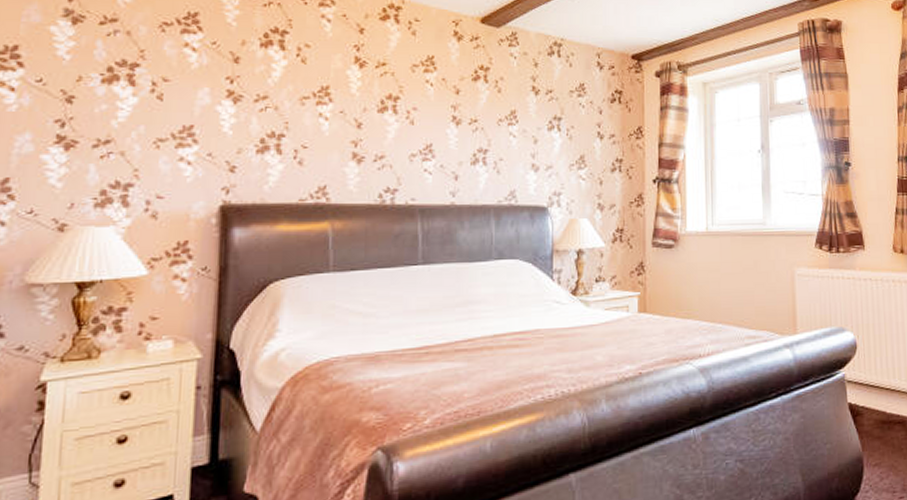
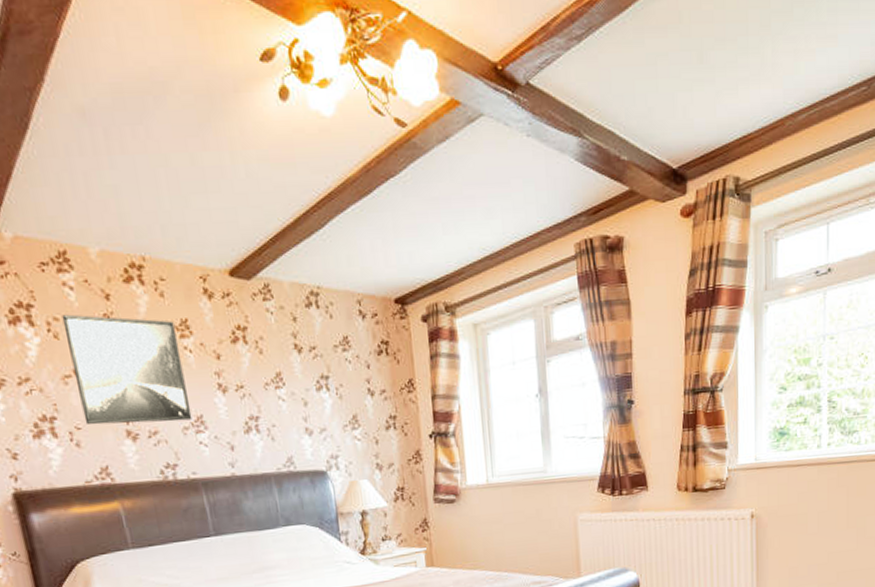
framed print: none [313,42,422,148] -> present [62,314,193,425]

